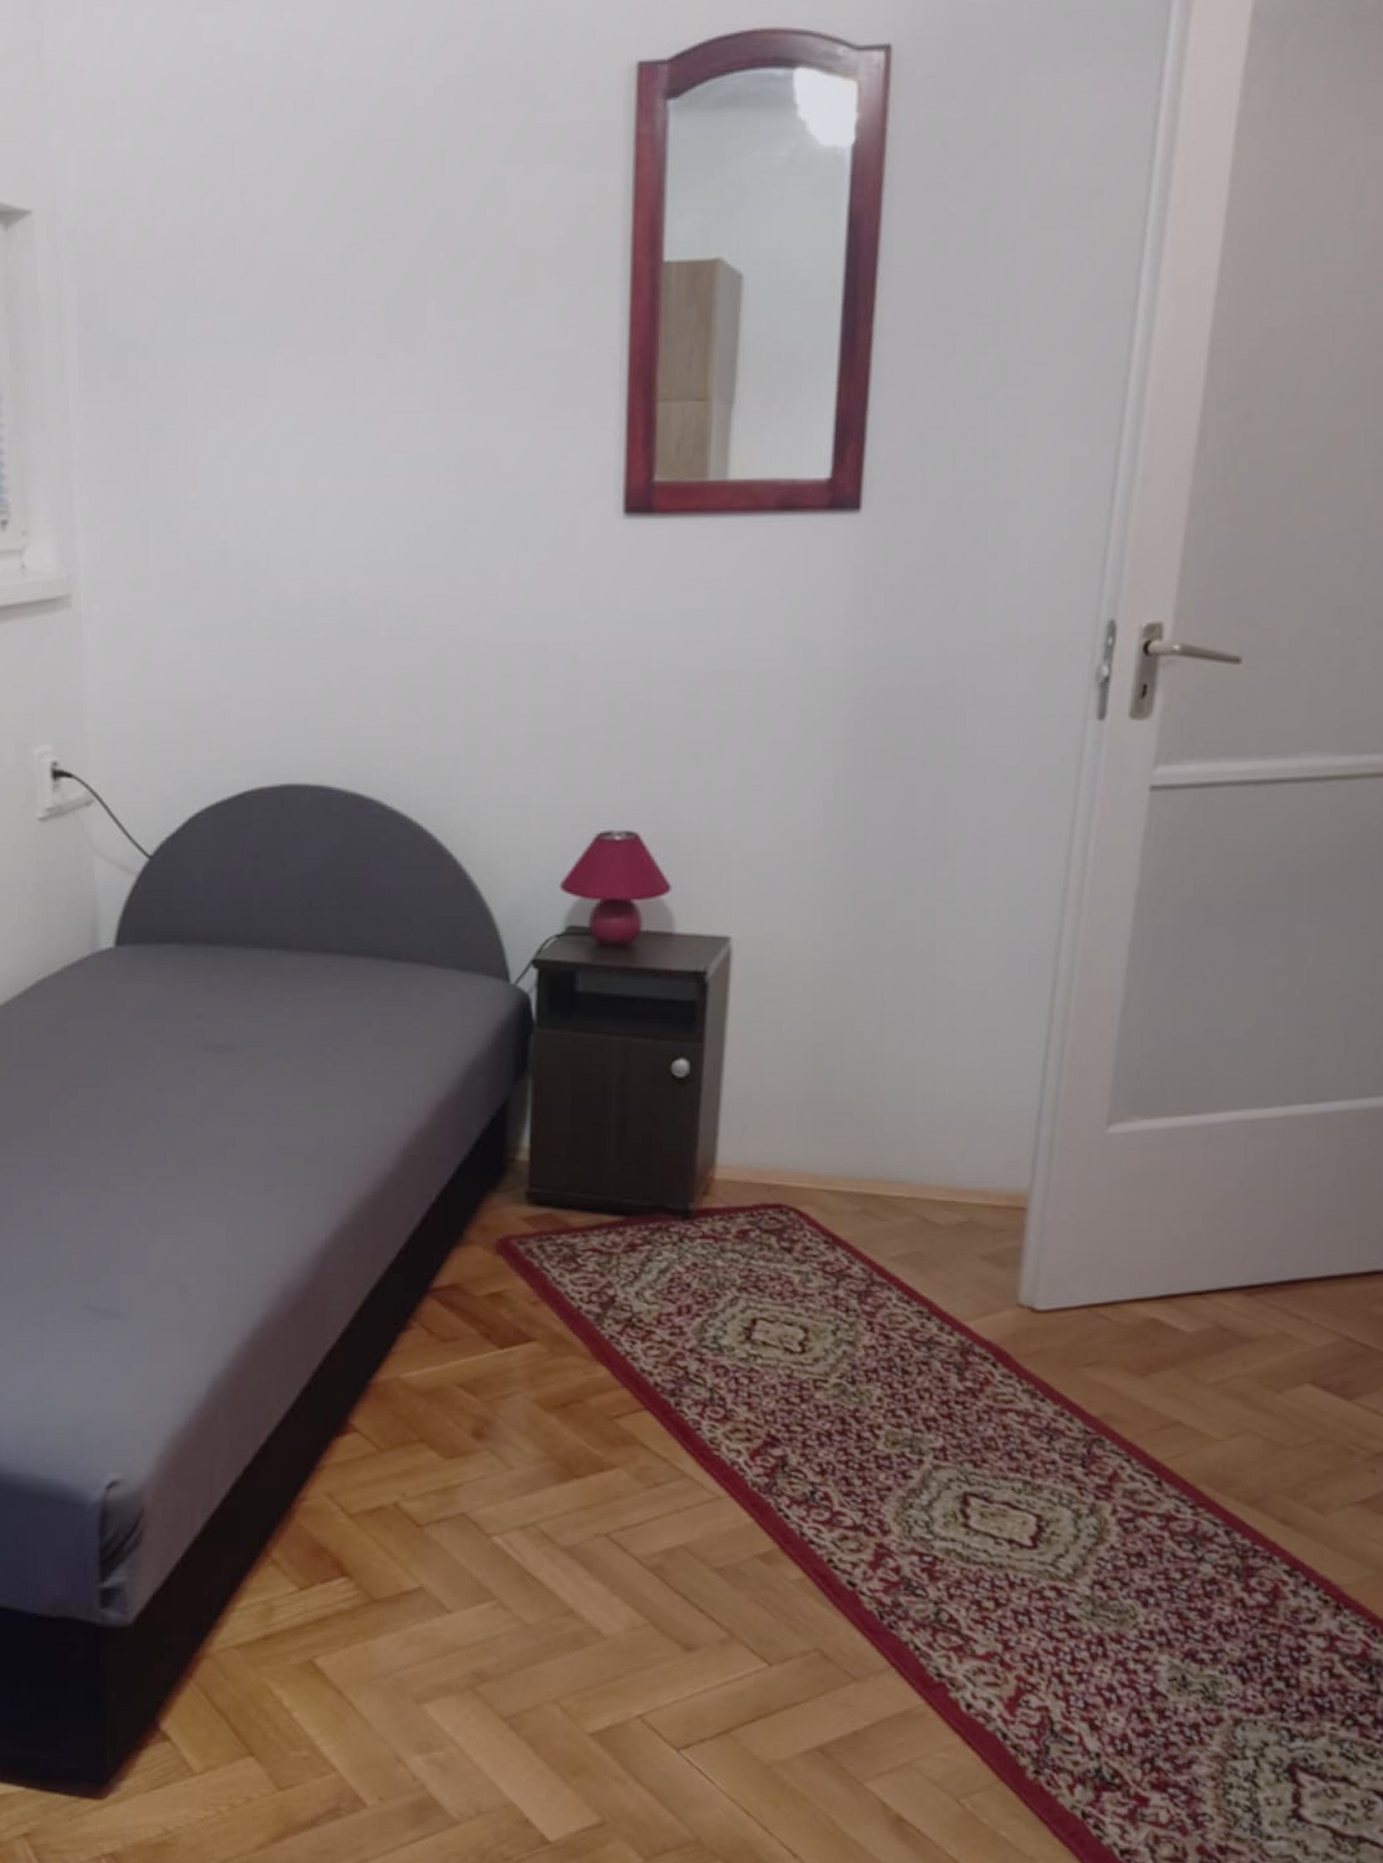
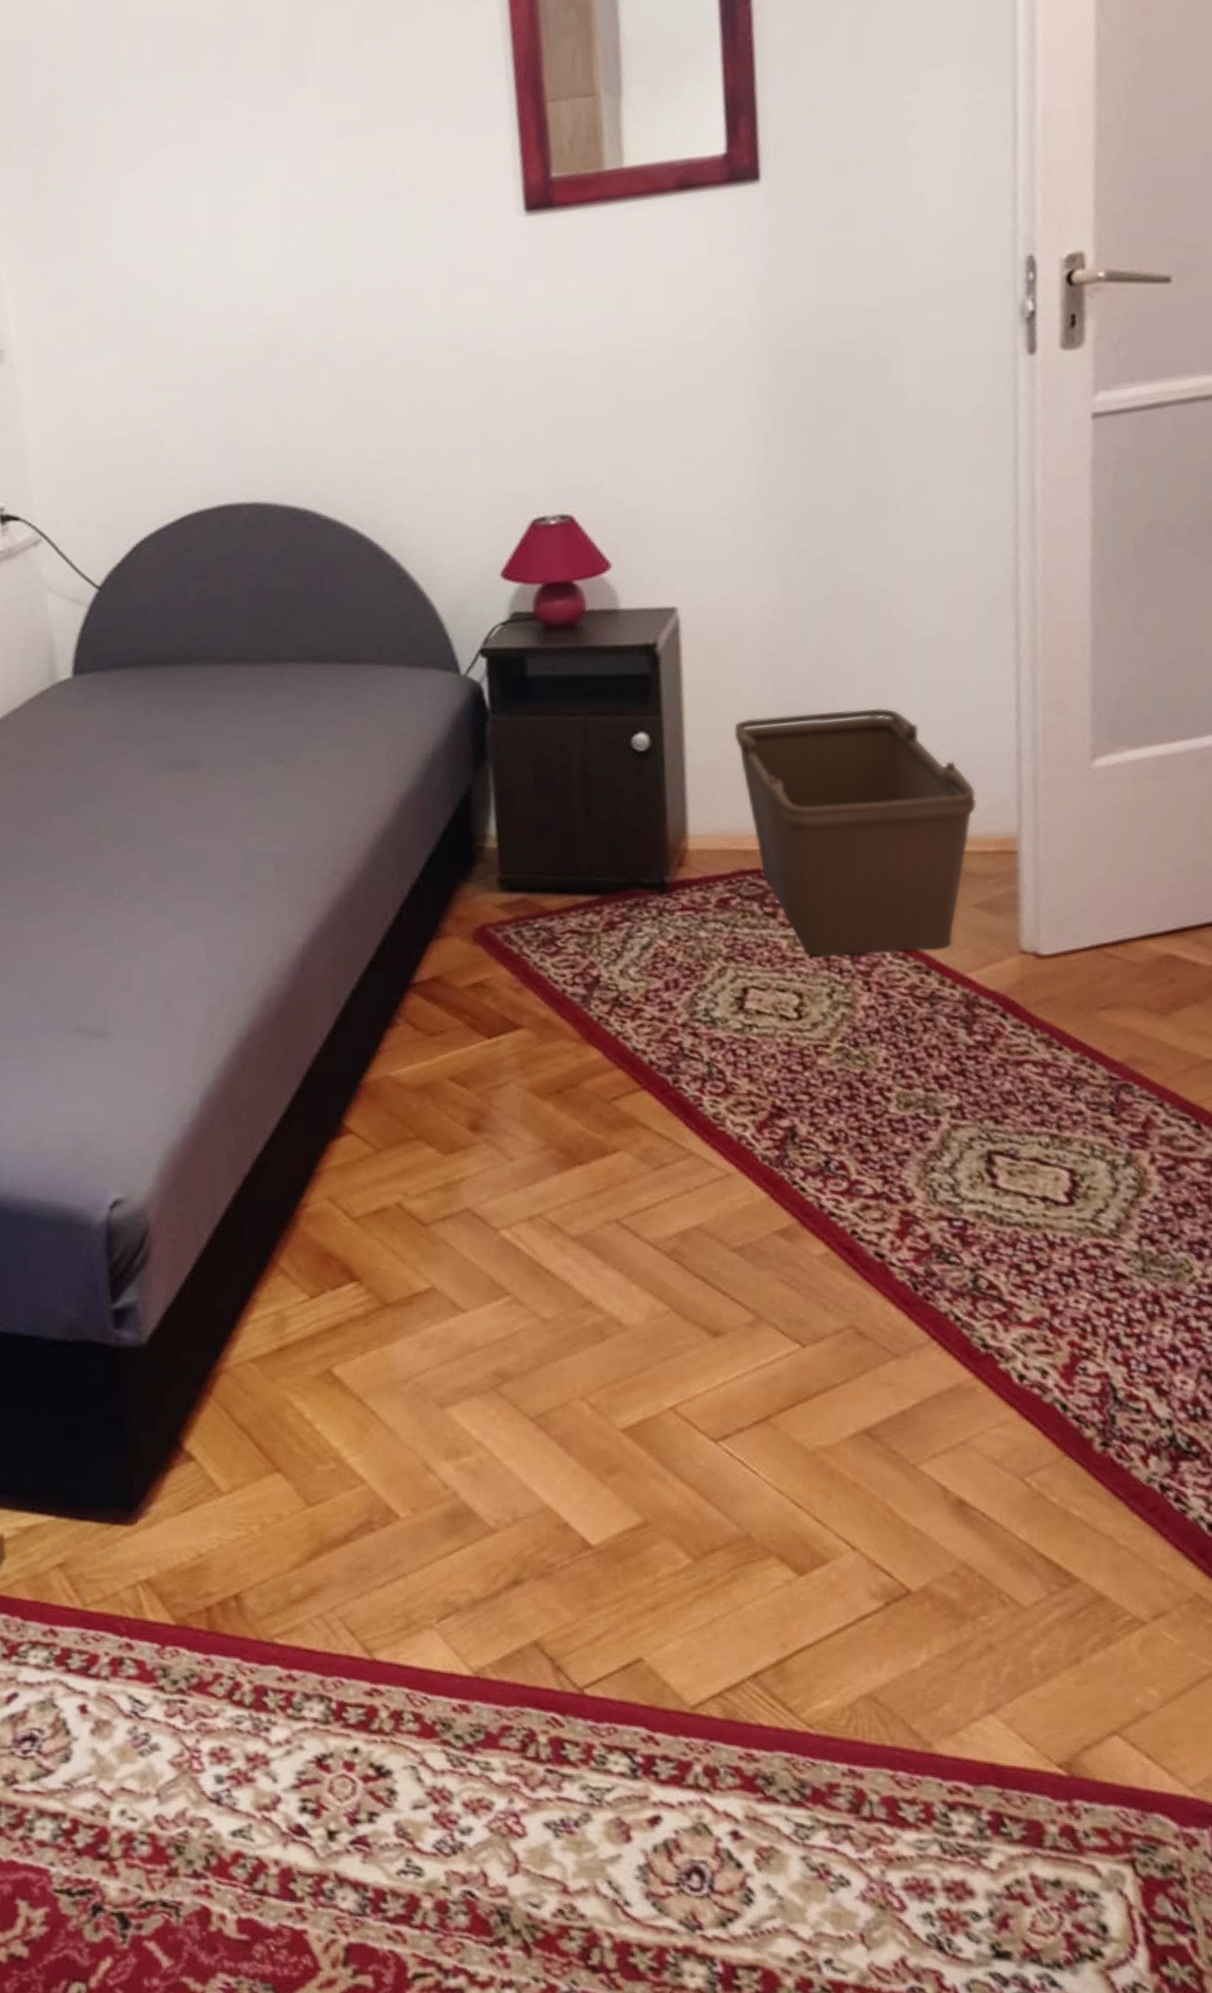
bicycle basket: none [771,1054,995,1296] -> present [734,707,977,957]

